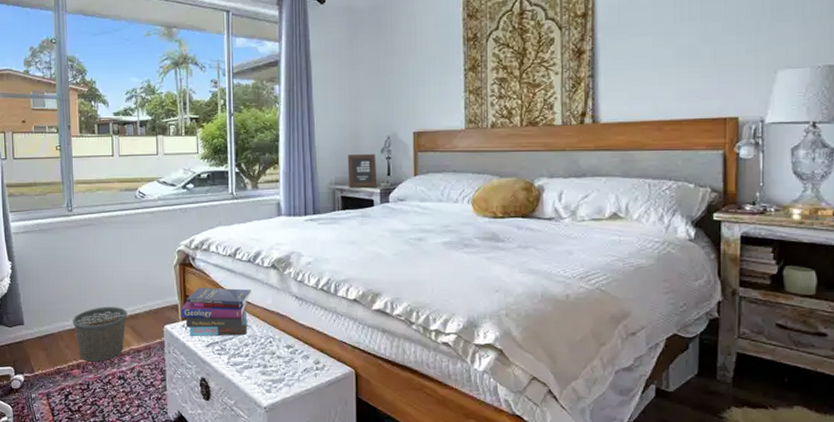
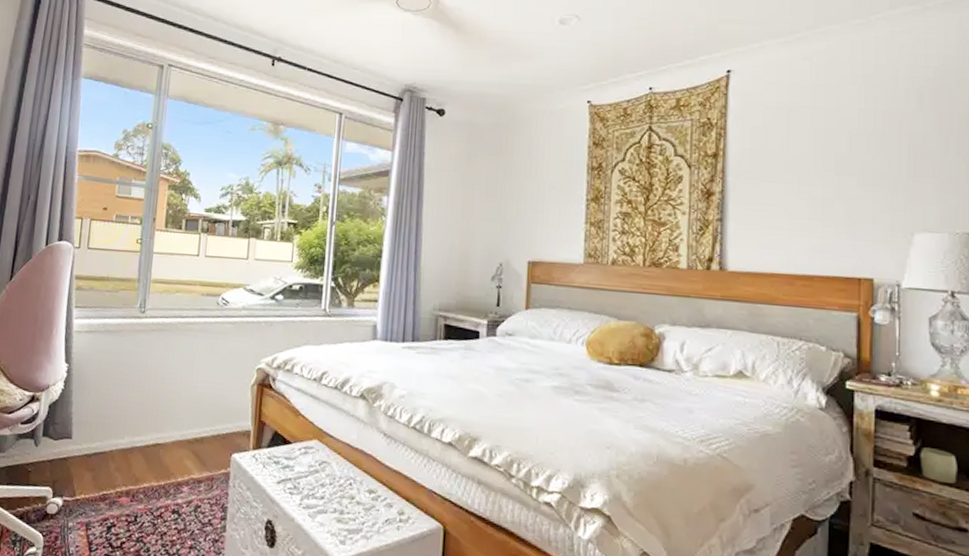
basket: present [73,307,127,362] -> none [128,425,192,490]
books: present [180,287,252,336] -> none [251,412,336,473]
picture frame: present [347,154,378,188] -> none [453,279,486,318]

